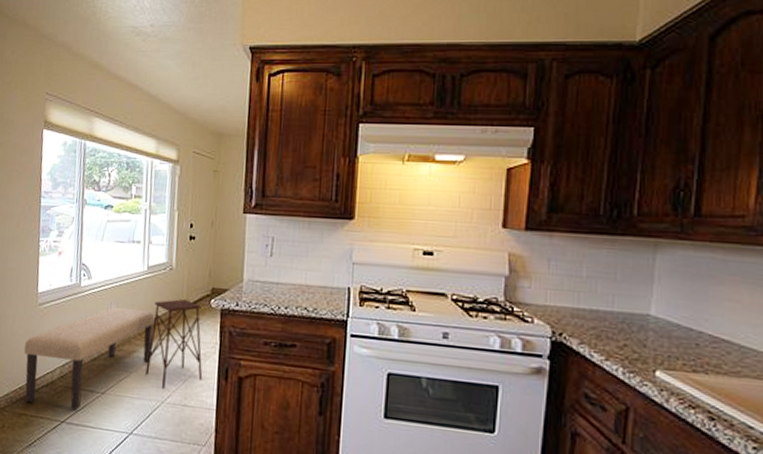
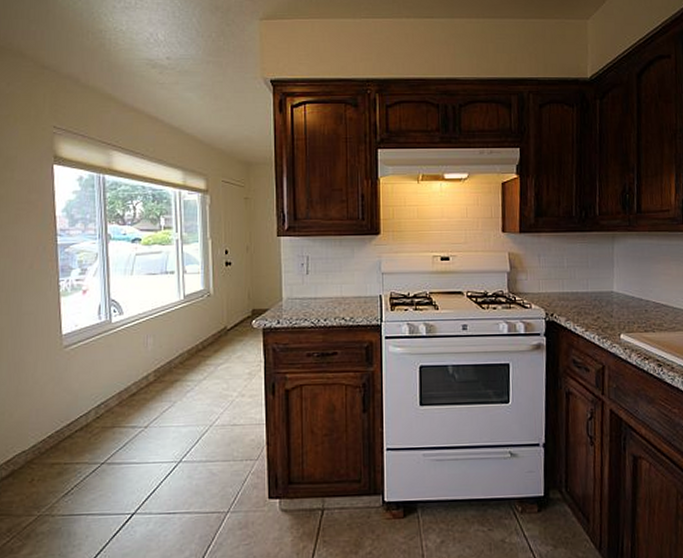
bench: present [24,307,155,410] -> none [50,338,196,450]
side table: present [145,298,203,389] -> none [190,323,250,412]

